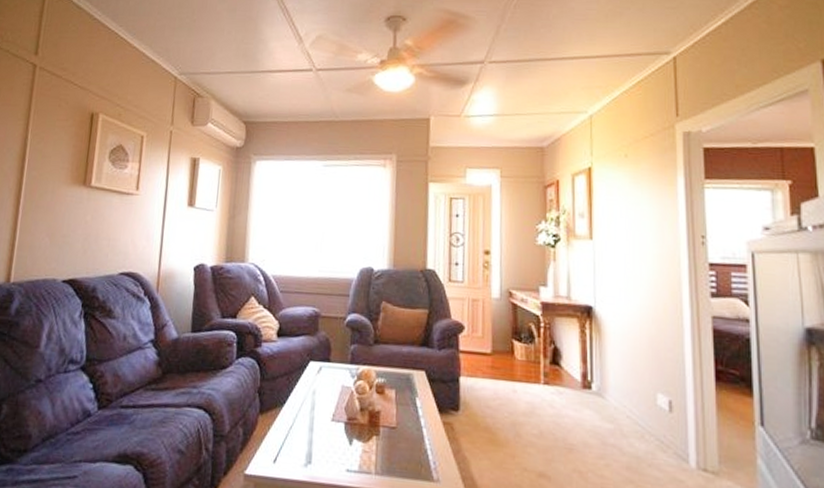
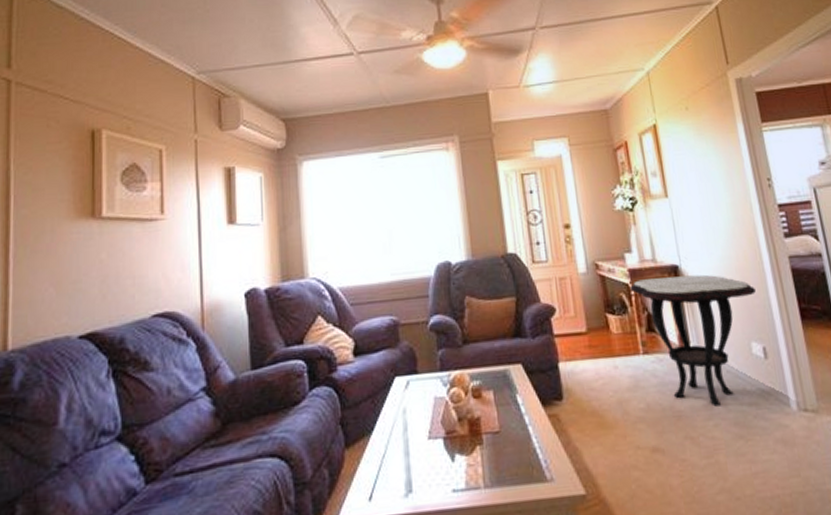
side table: none [540,314,670,448] -> present [630,274,756,407]

